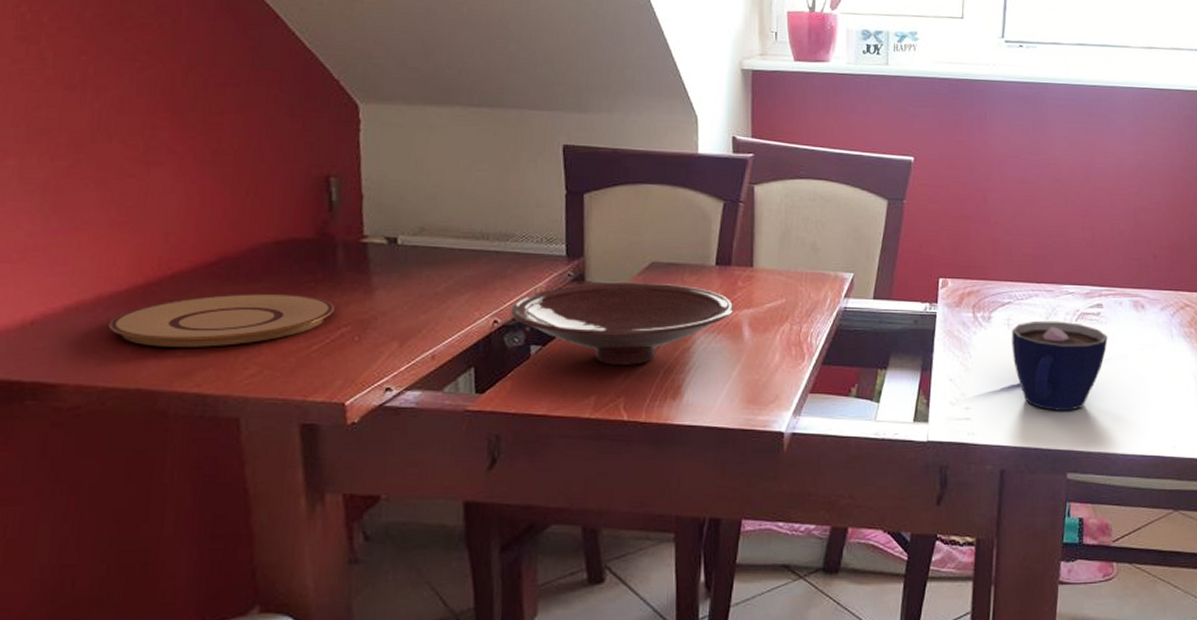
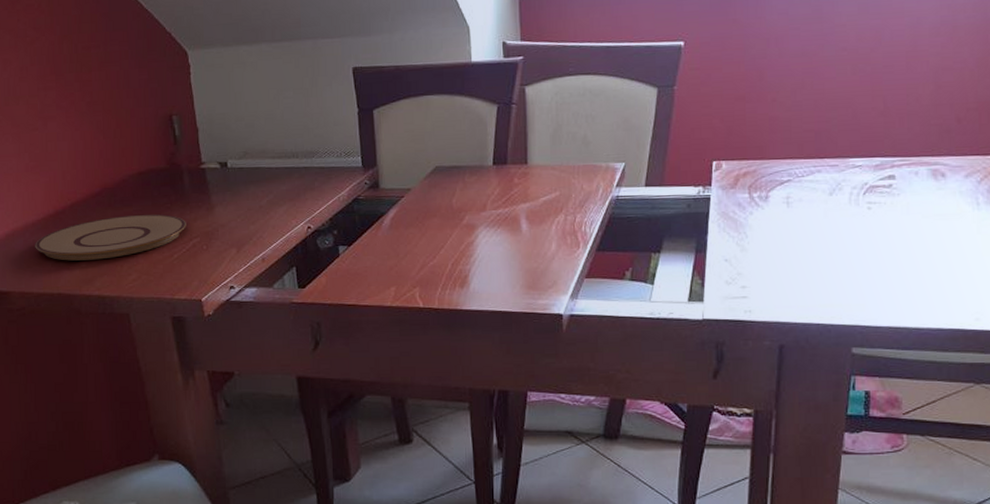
bowl: present [510,282,734,365] -> none [320,185,512,260]
cup: present [1011,320,1108,411] -> none [791,196,901,287]

